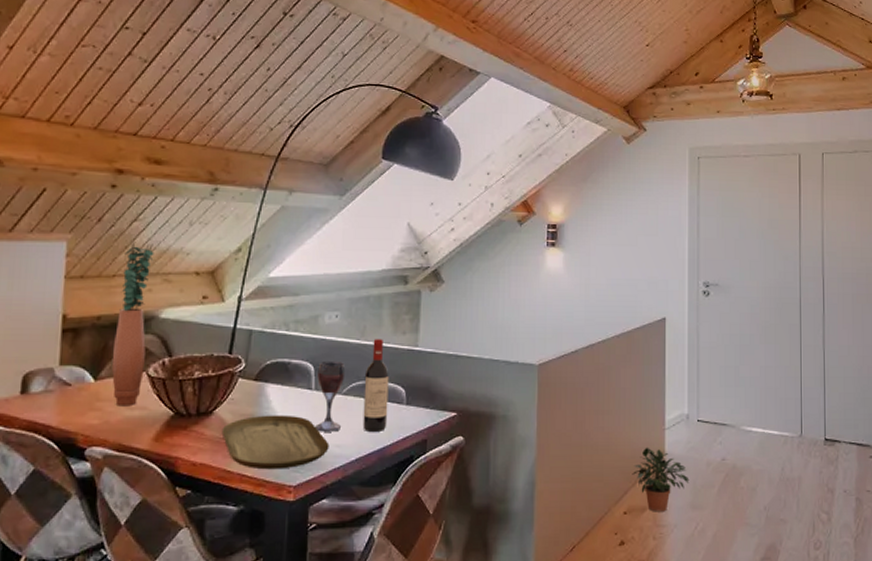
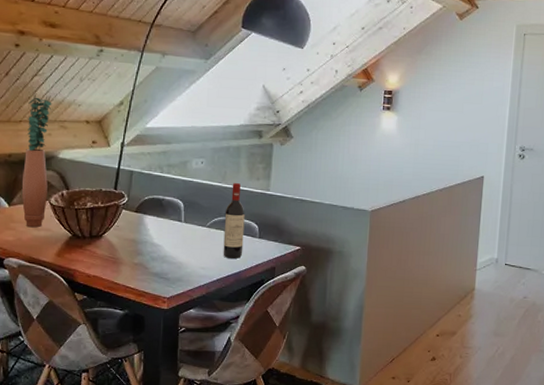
placemat: present [221,415,330,470] -> none [110,240,196,284]
cup: present [315,360,346,432] -> none [184,199,209,257]
potted plant: present [632,447,690,512] -> none [445,283,494,337]

